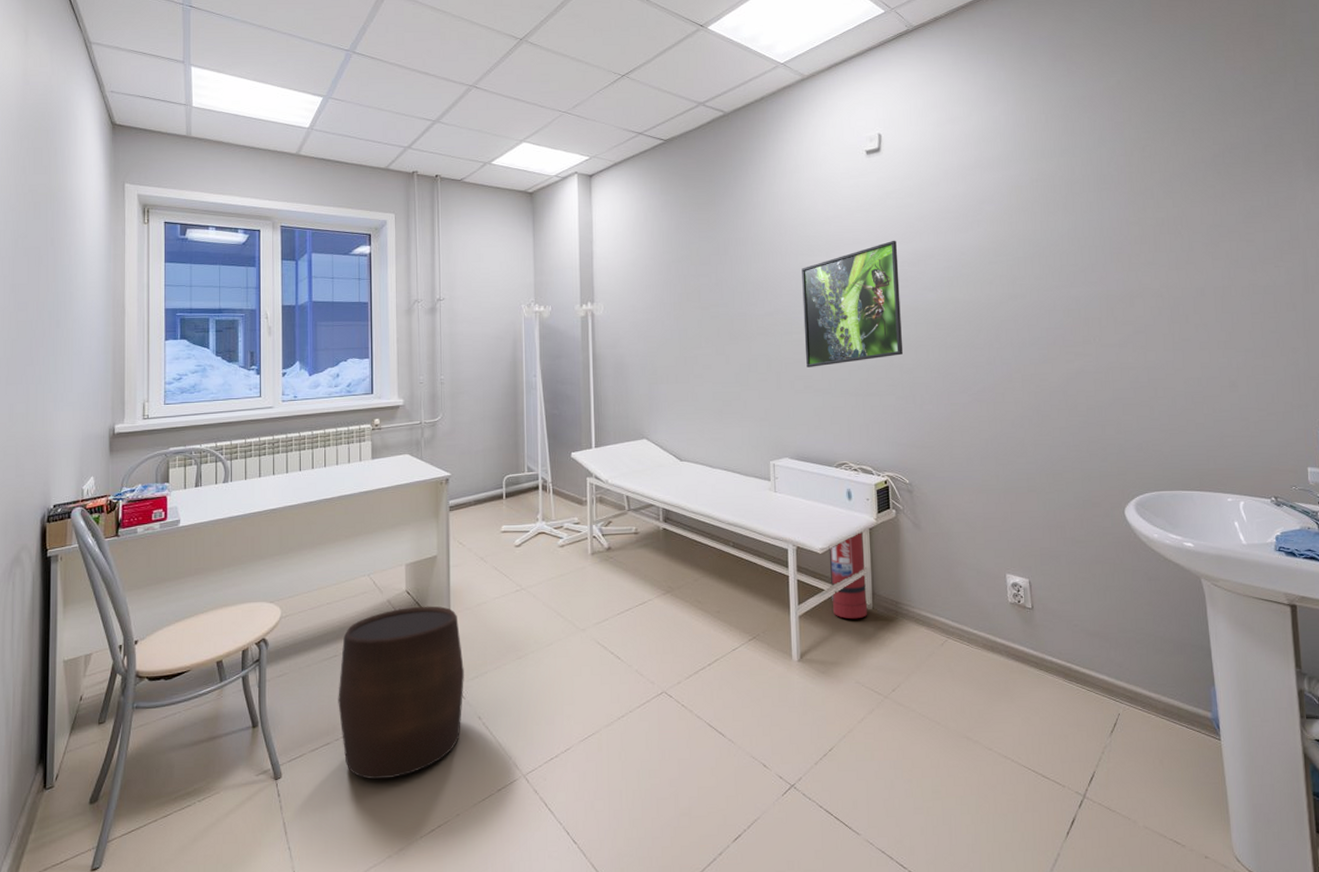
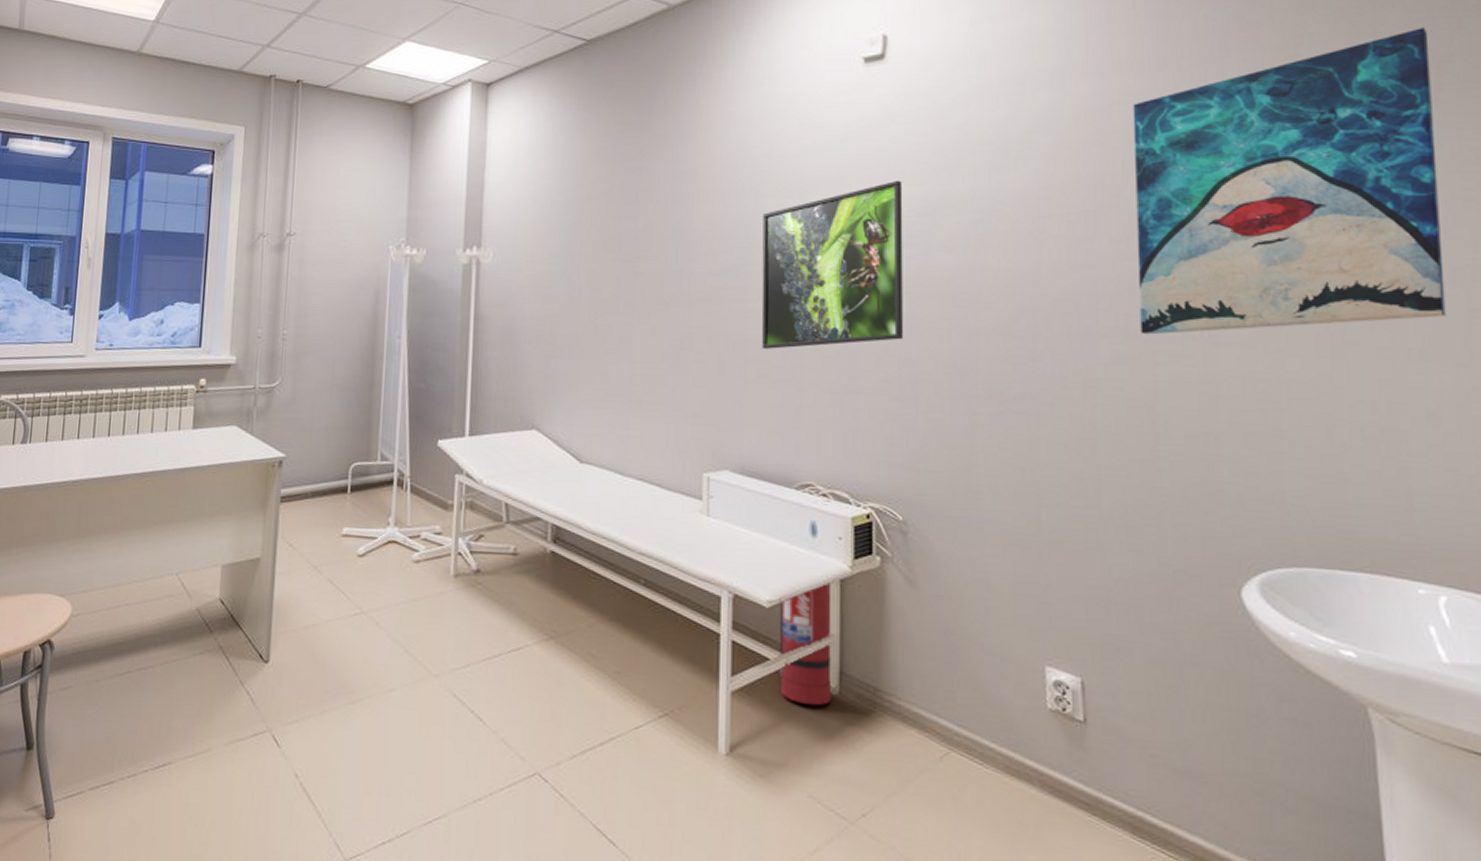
stool: present [338,606,464,780] -> none [127,620,282,839]
wall art: none [1046,125,1239,342] -> present [1132,28,1446,335]

